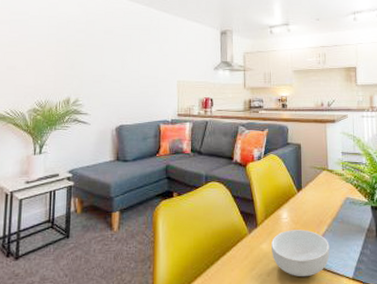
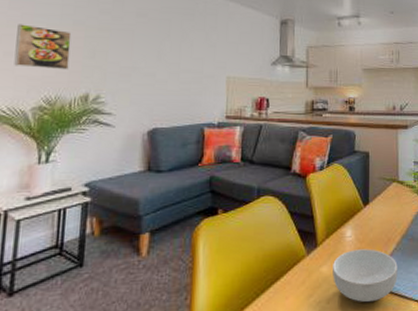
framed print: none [14,44,56,79] -> present [14,24,72,70]

